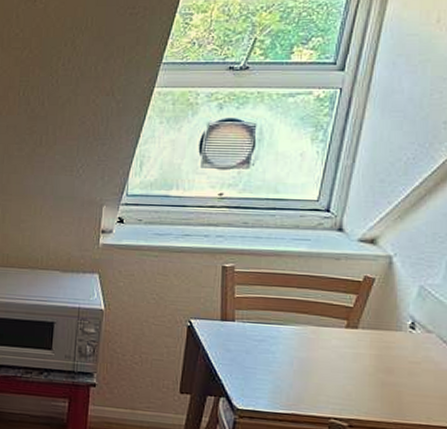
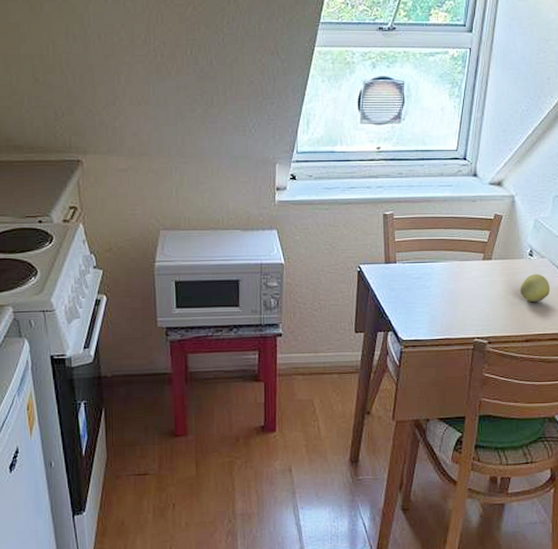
fruit: none [395,350,439,386] -> present [519,273,551,303]

